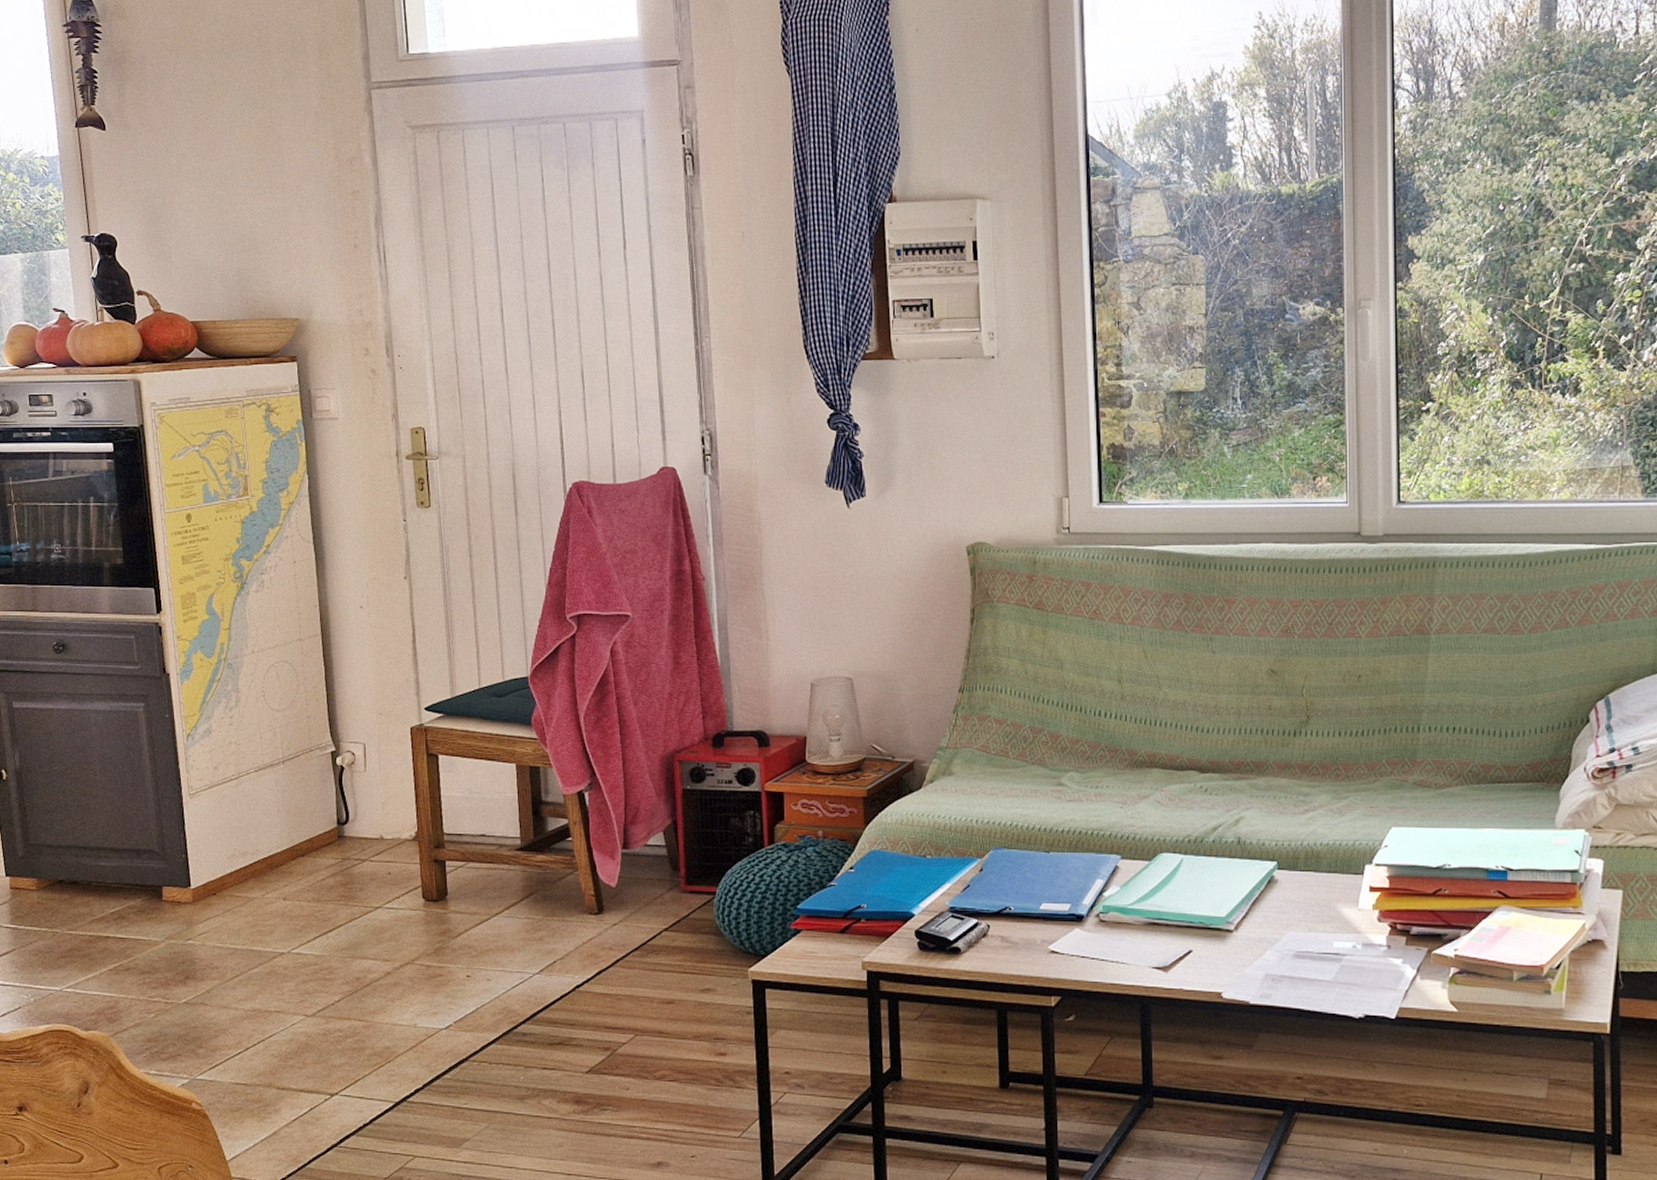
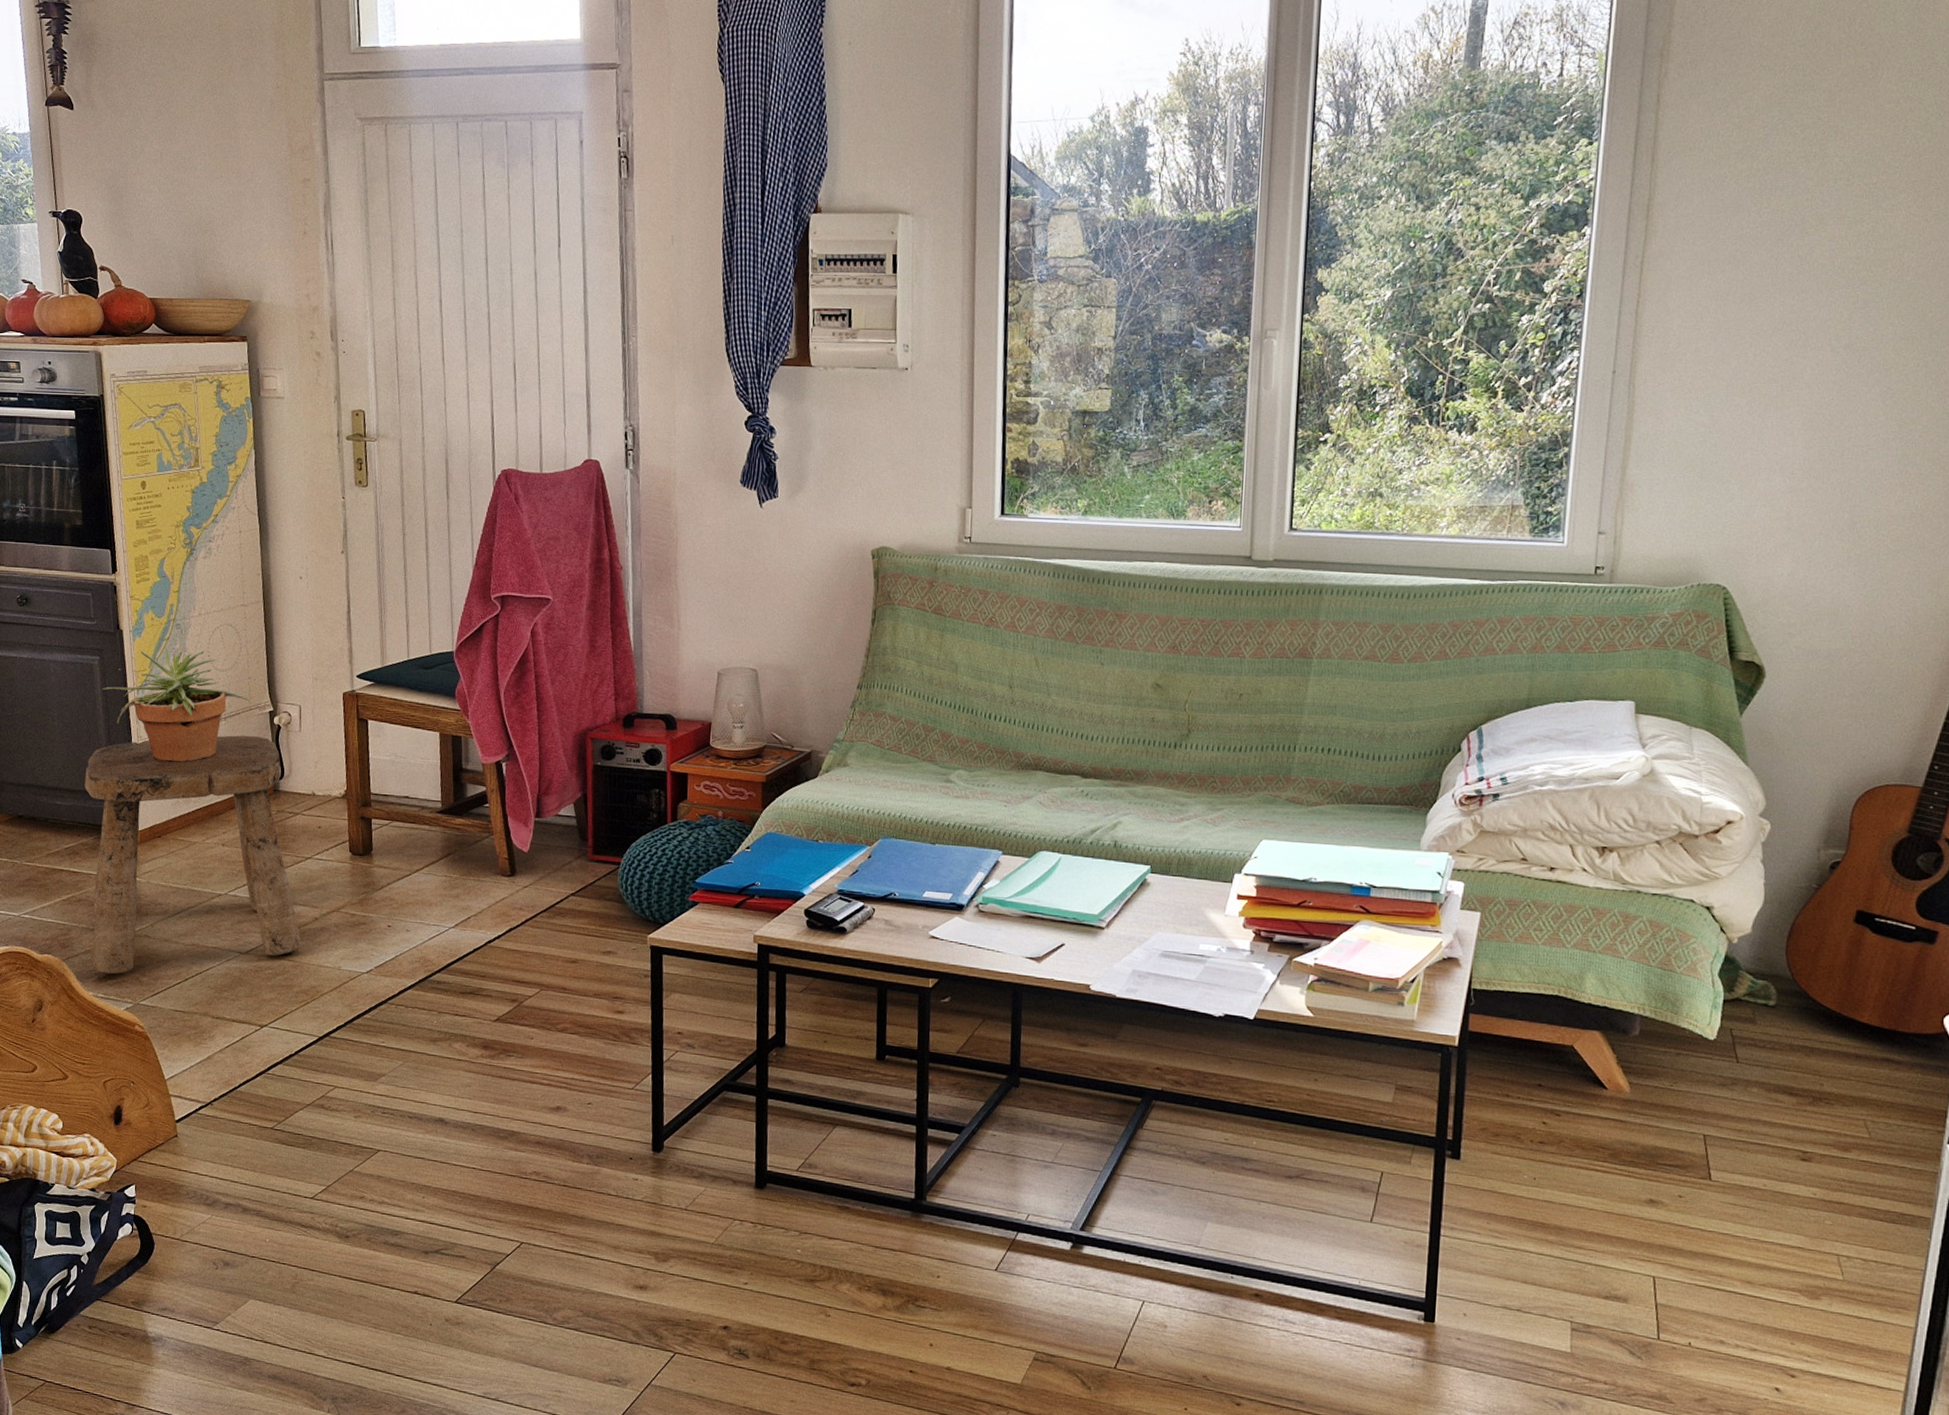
stool: none [131,778,373,1048] -> present [84,735,301,975]
potted plant: none [148,689,311,812] -> present [102,647,251,762]

